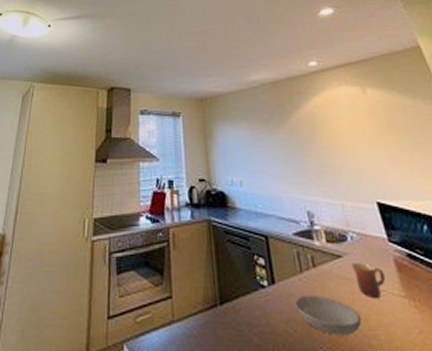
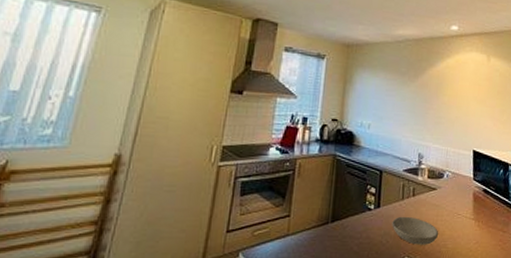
mug: present [351,263,385,298] -> none [441,194,464,219]

